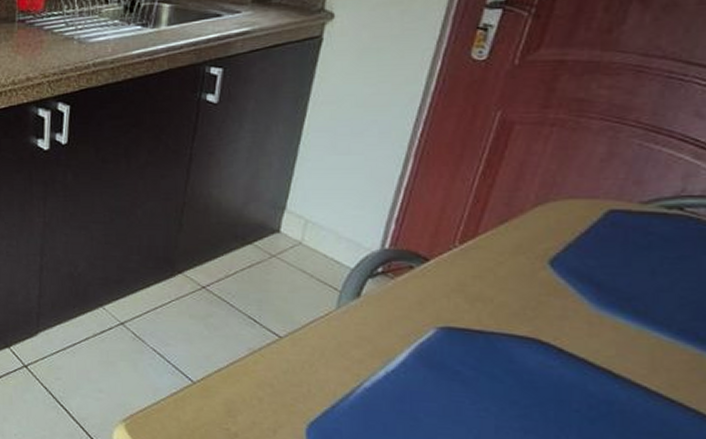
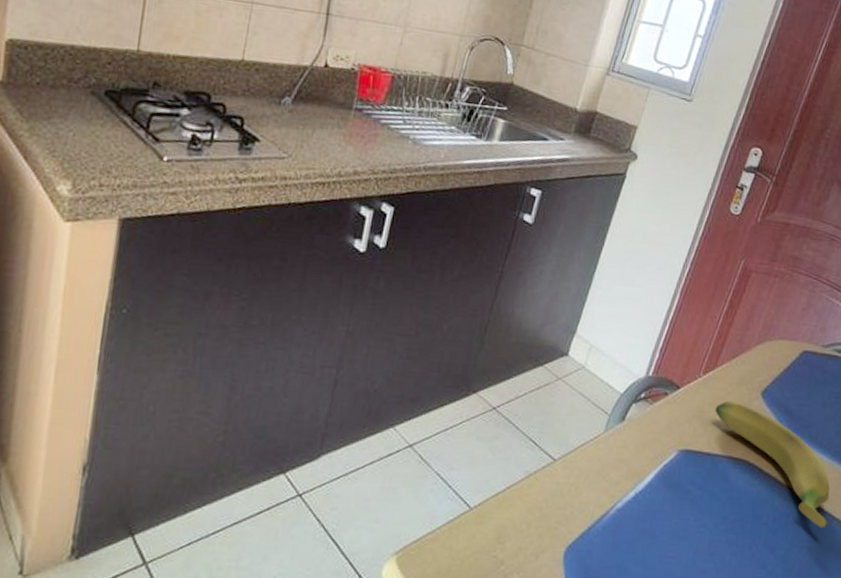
banana: none [483,271,677,421] -> present [715,400,831,529]

